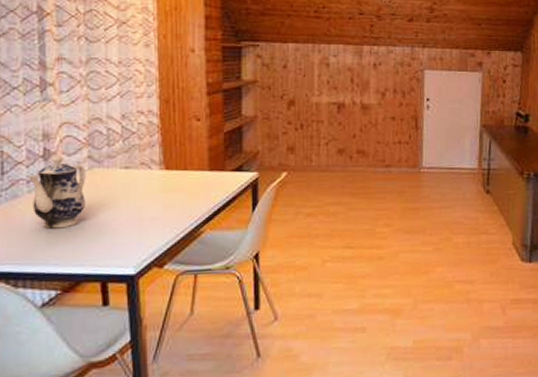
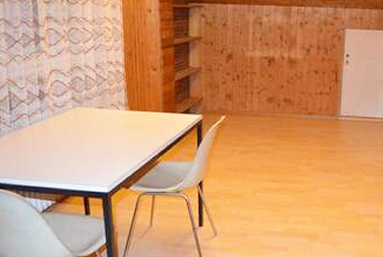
teapot: present [29,155,86,229] -> none [30,96,70,154]

